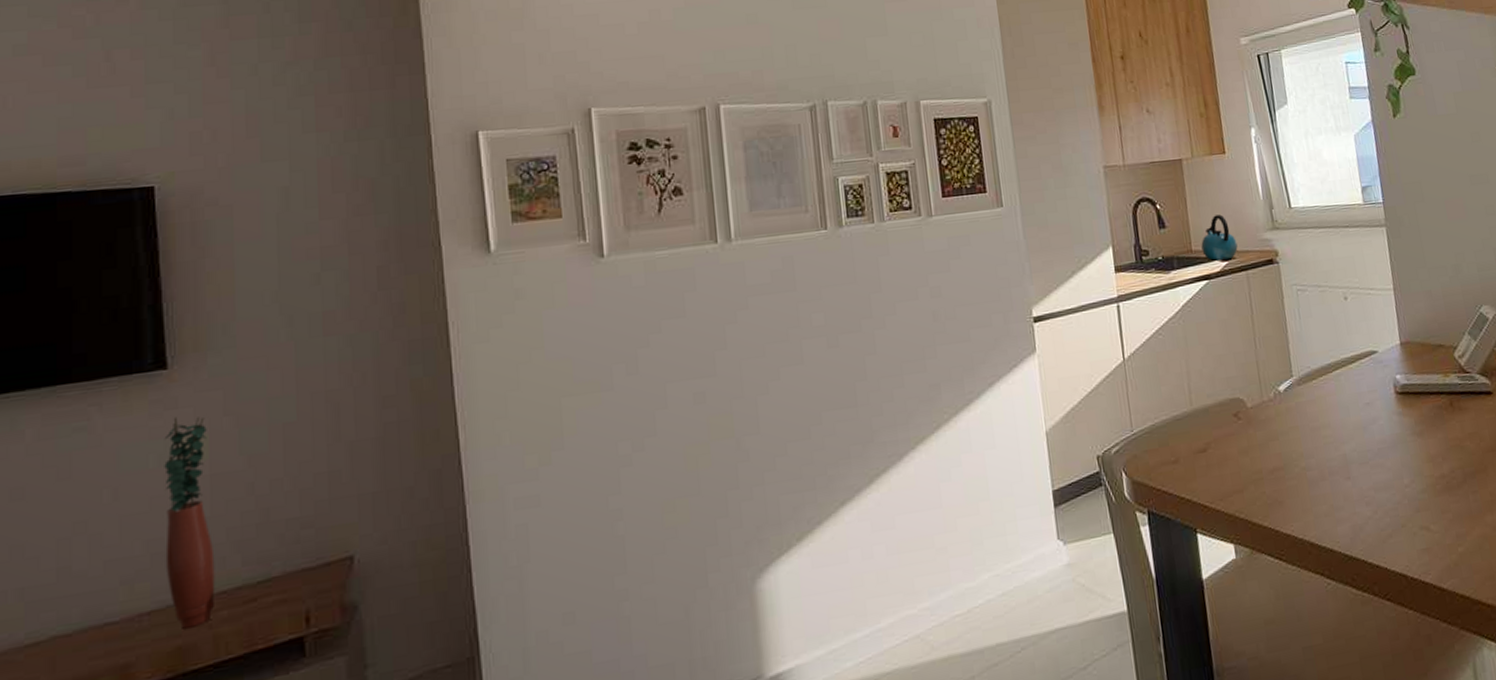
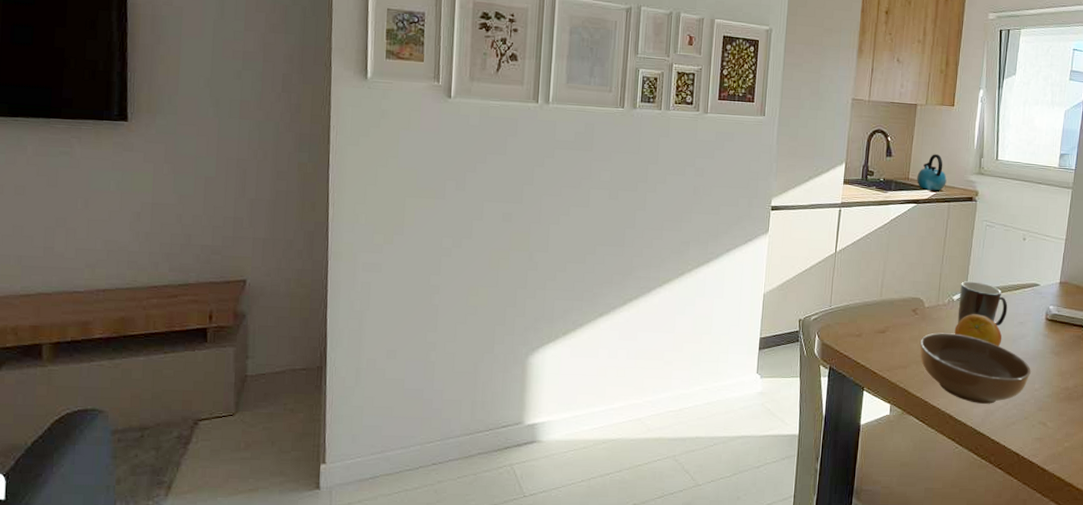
vase: present [164,416,216,629] -> none [117,157,152,306]
bowl: none [1251,433,1395,520] -> present [919,332,1031,404]
mug: none [1283,362,1348,422] -> present [957,281,1008,326]
fruit: none [1290,403,1351,440] -> present [954,314,1002,346]

